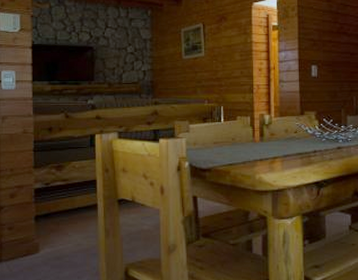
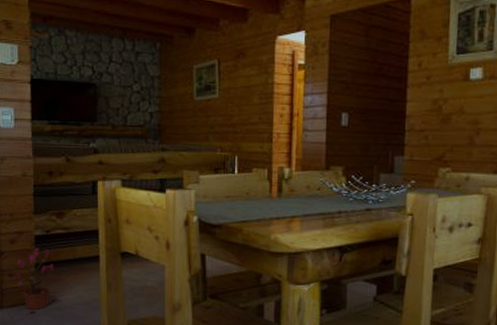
potted plant: none [10,199,57,265] -> present [10,247,58,314]

